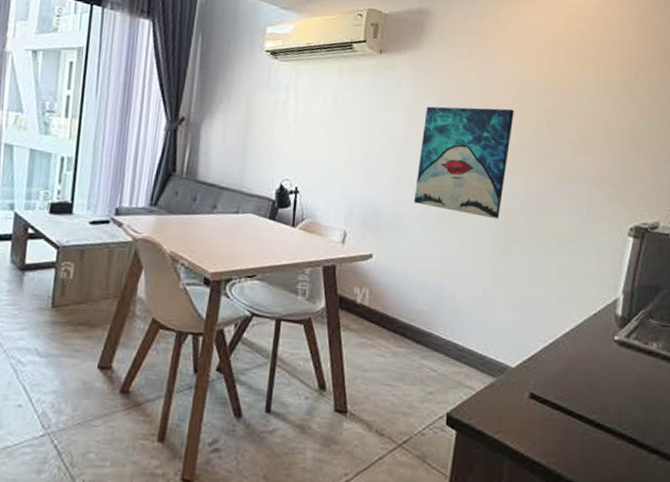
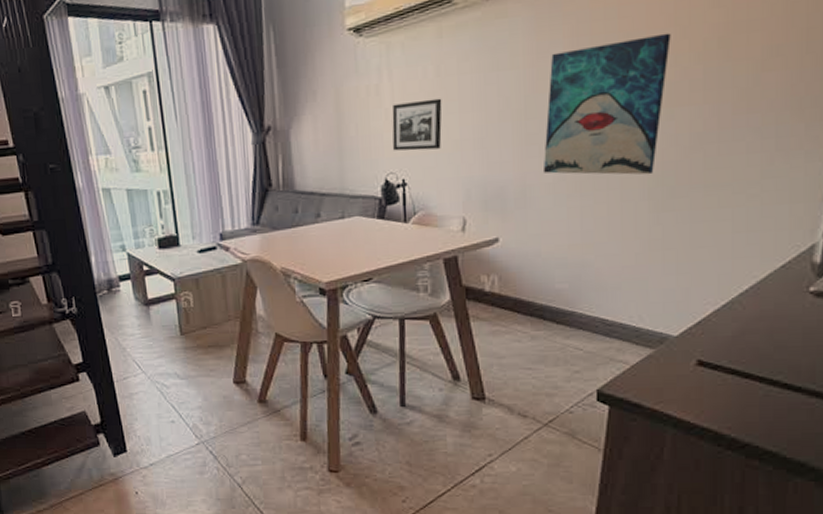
picture frame: none [291,120,337,166] -> present [392,98,442,151]

